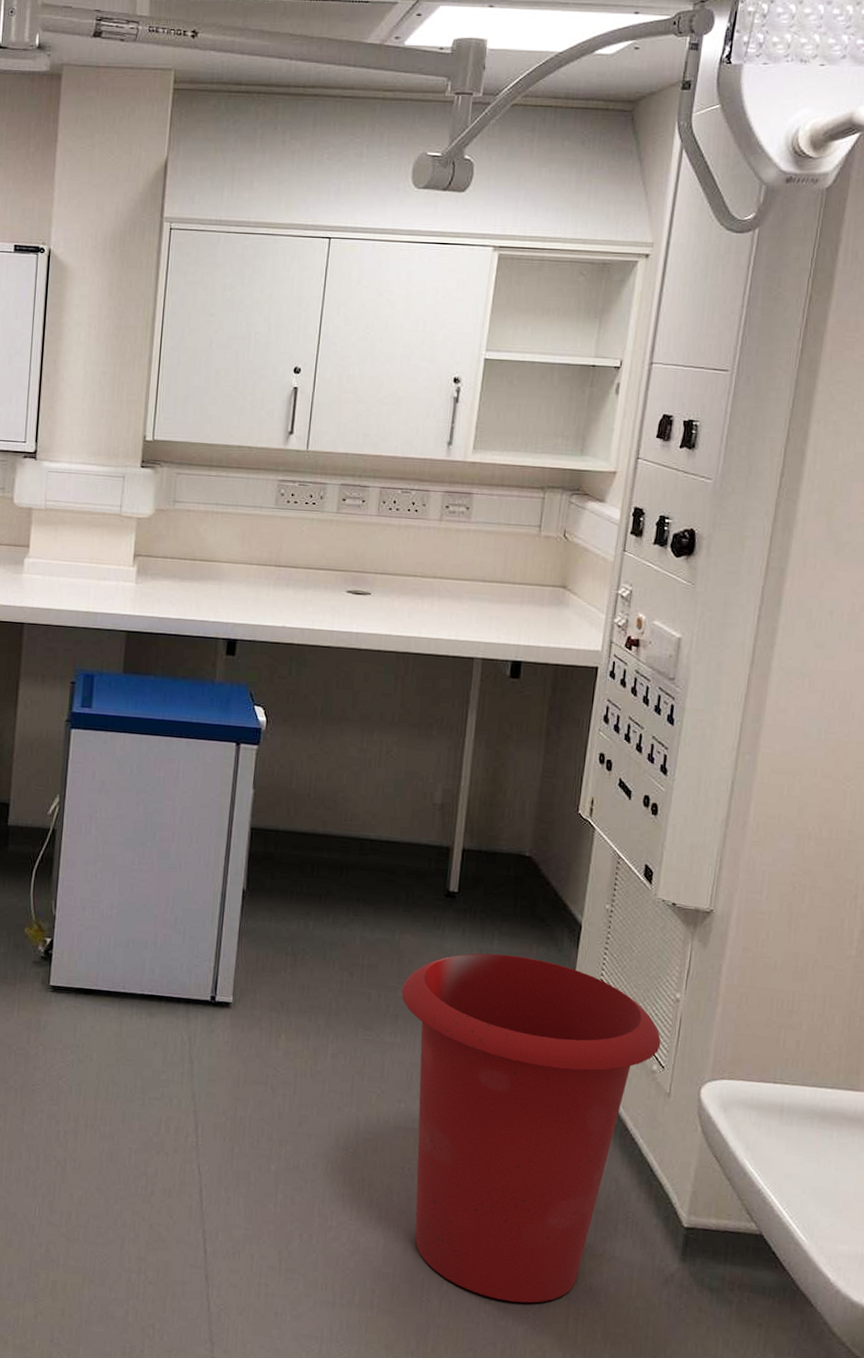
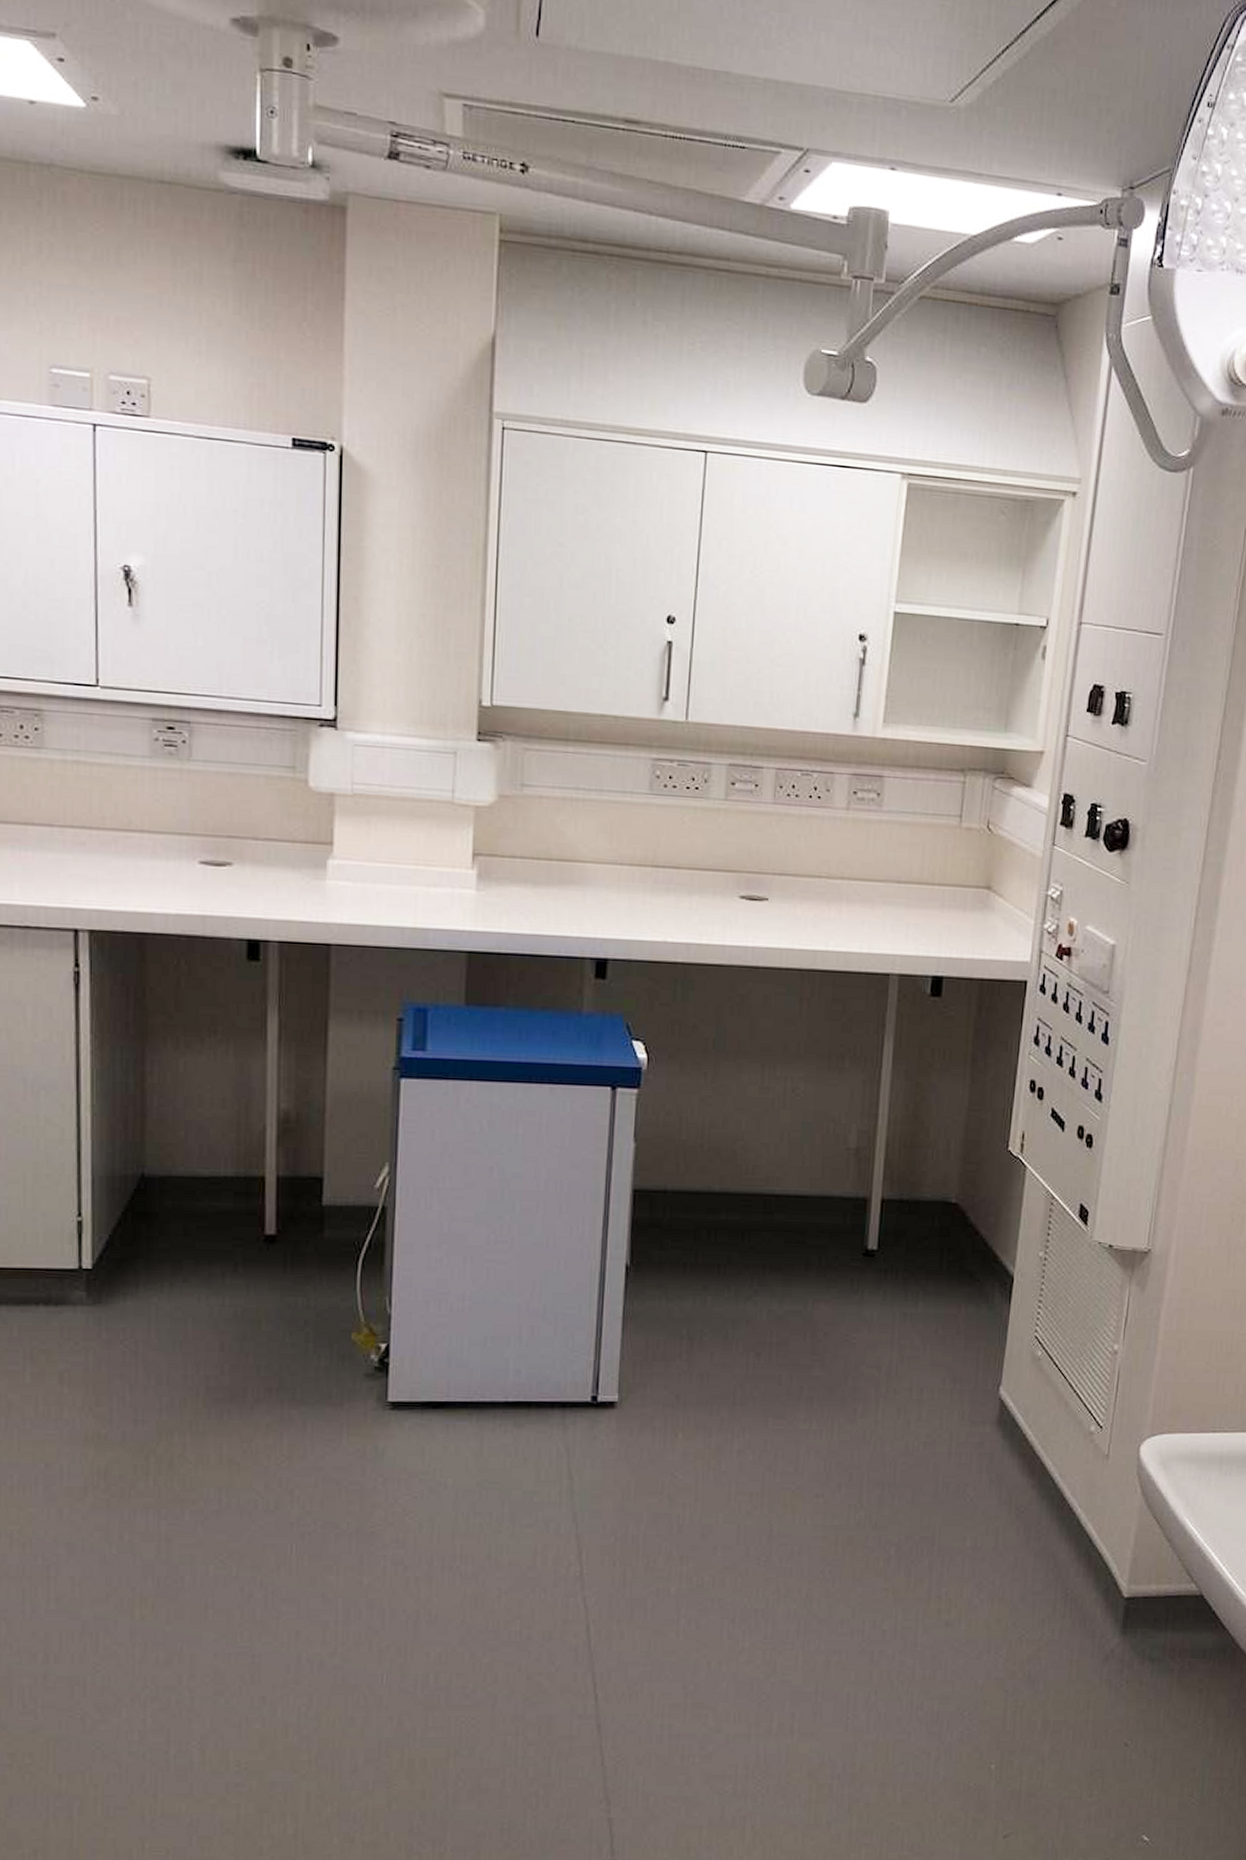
waste bin: present [401,953,661,1303] -> none [815,1317,1099,1705]

